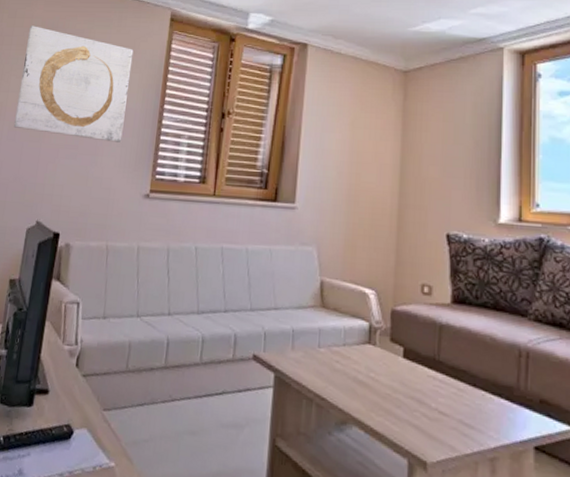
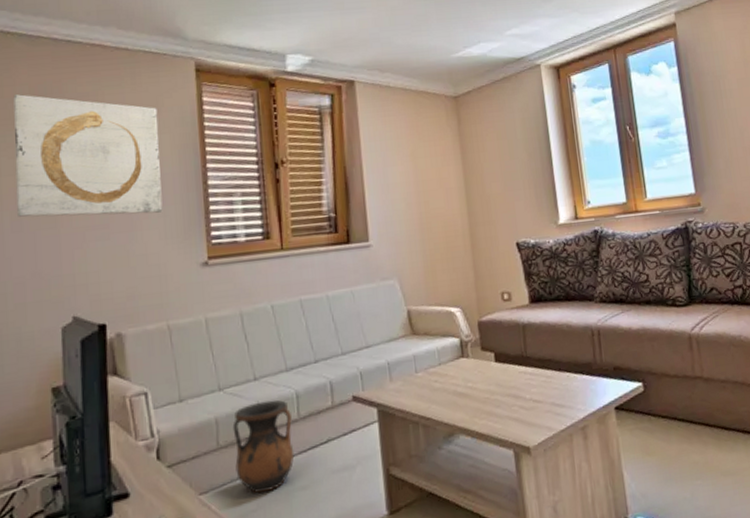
vase: none [137,337,195,426] -> present [232,400,295,493]

